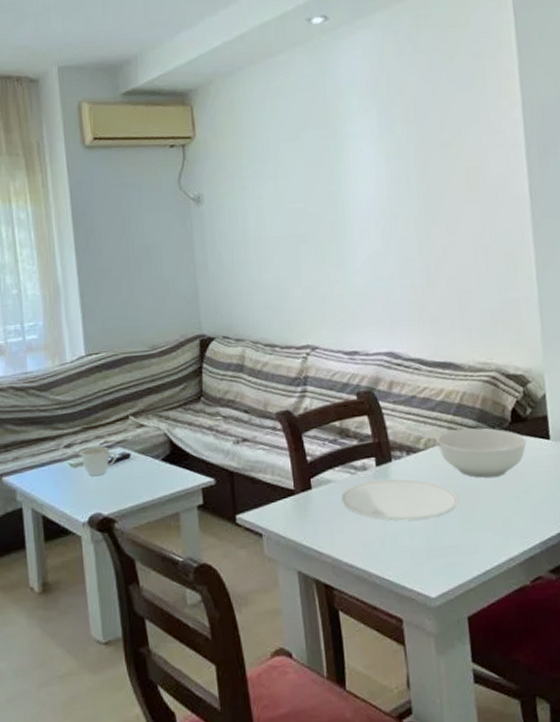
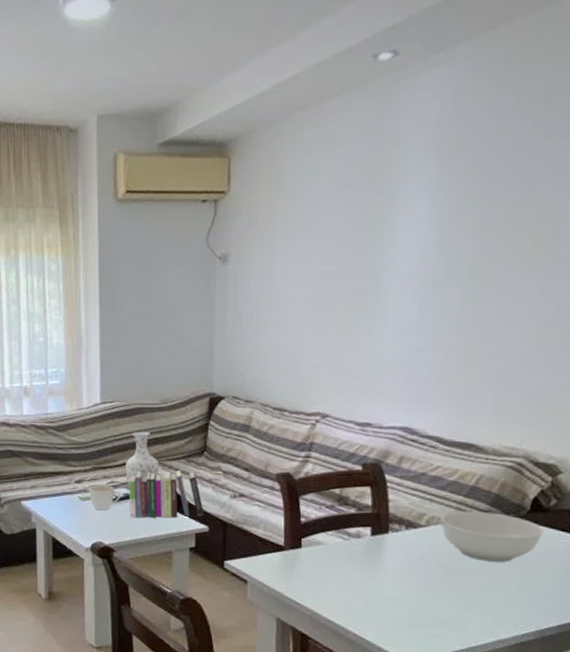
vase: none [119,381,156,445] -> present [125,431,160,486]
books: none [124,419,210,480] -> present [128,469,205,518]
plate: present [341,478,459,521] -> none [330,548,453,591]

